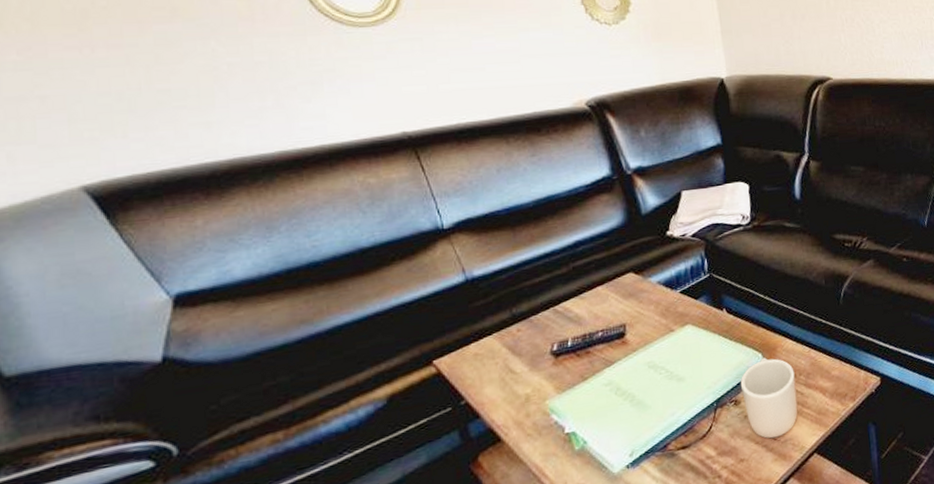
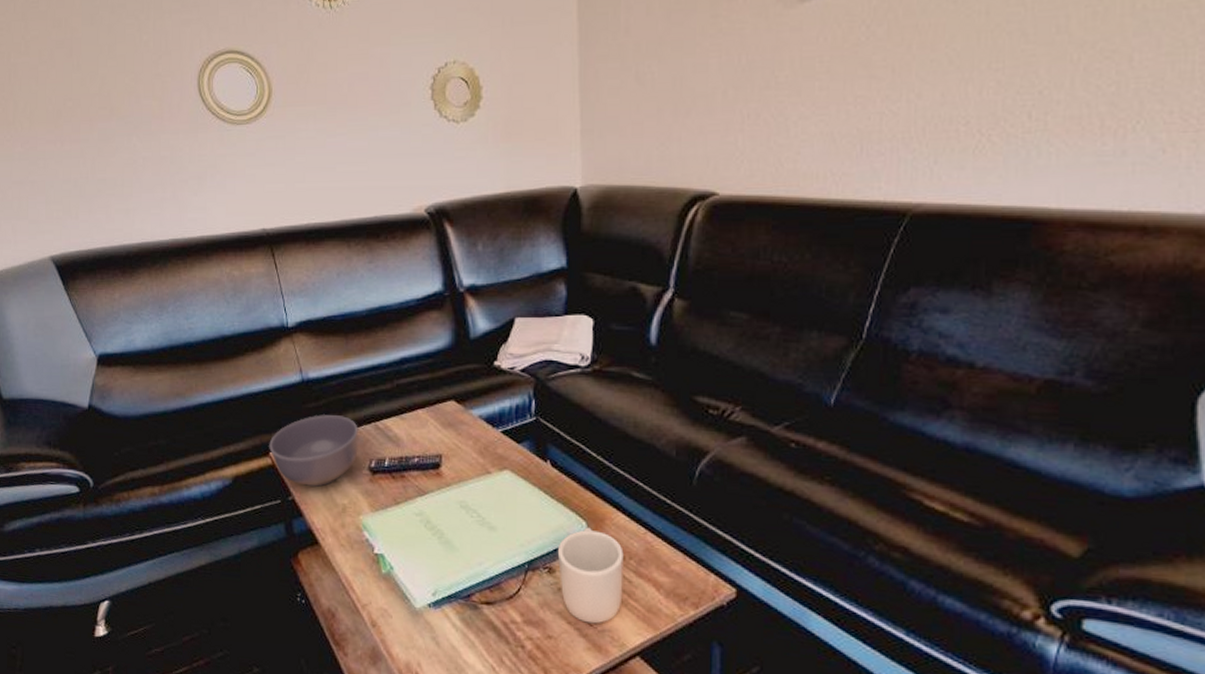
bowl: none [431,307,538,386] -> present [269,415,358,487]

